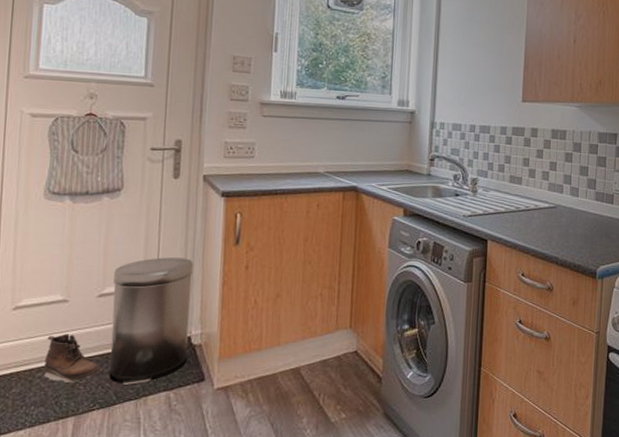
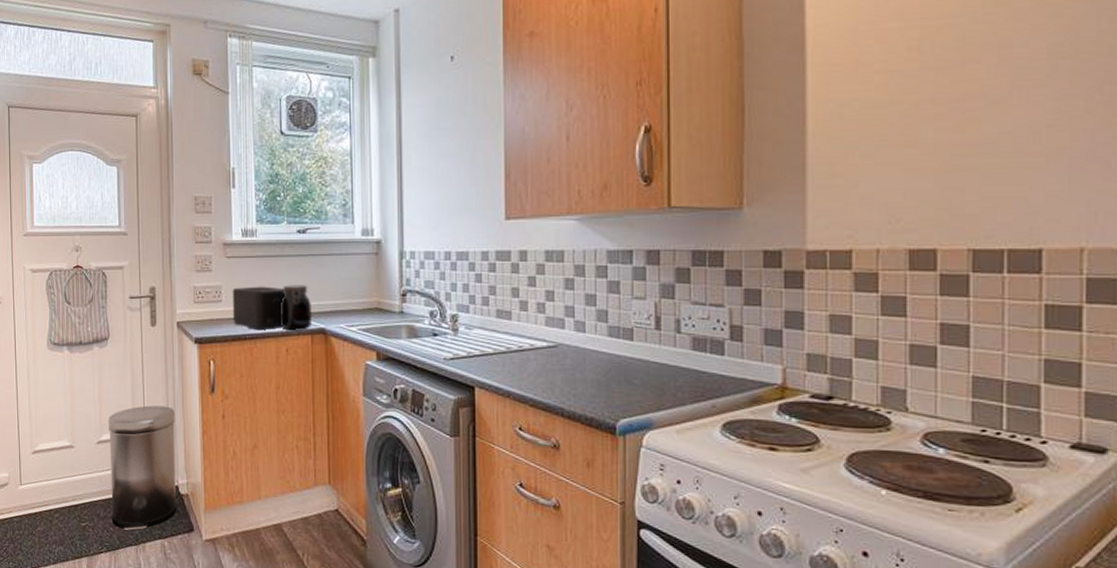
boot: present [42,334,101,383] -> none [59,478,105,525]
toaster: none [264,144,321,186] -> present [232,286,286,331]
jar: none [313,144,346,189] -> present [280,283,313,331]

